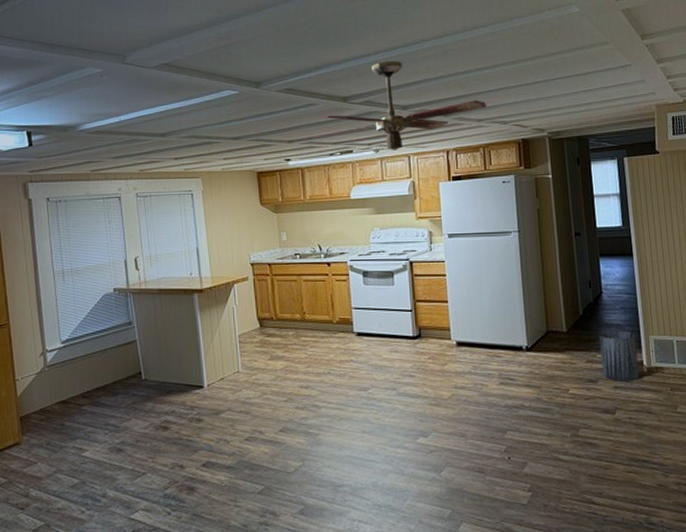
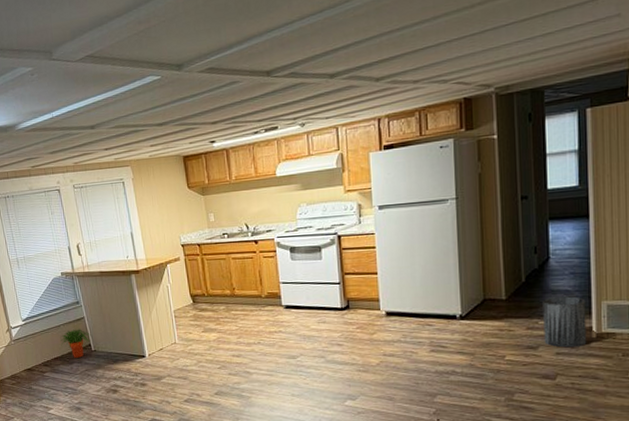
potted plant: none [106,354,143,388] -> present [60,329,91,358]
ceiling fan: present [314,60,488,151] -> none [238,24,425,124]

